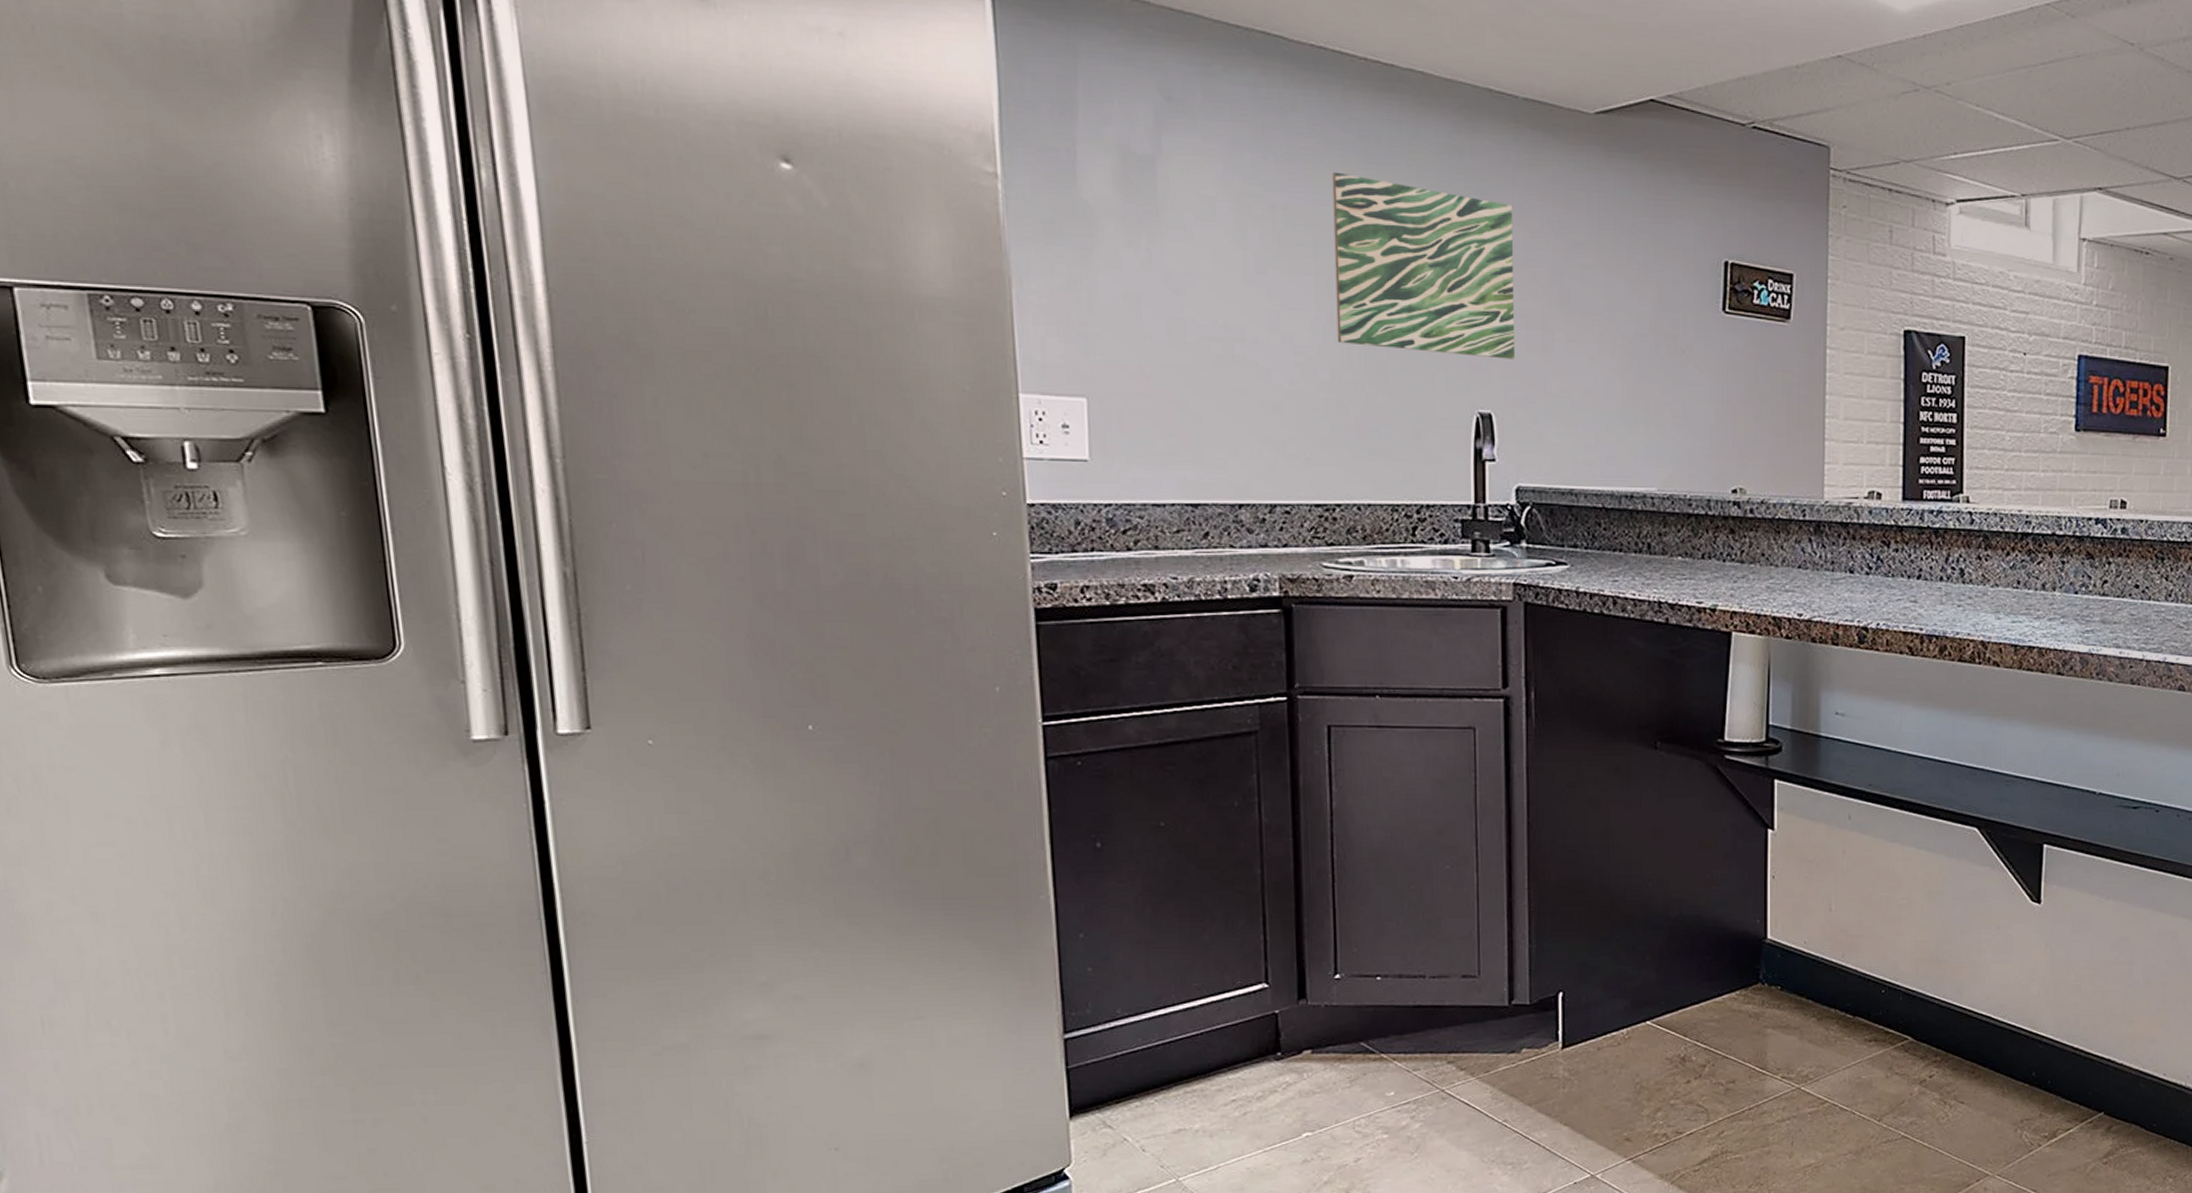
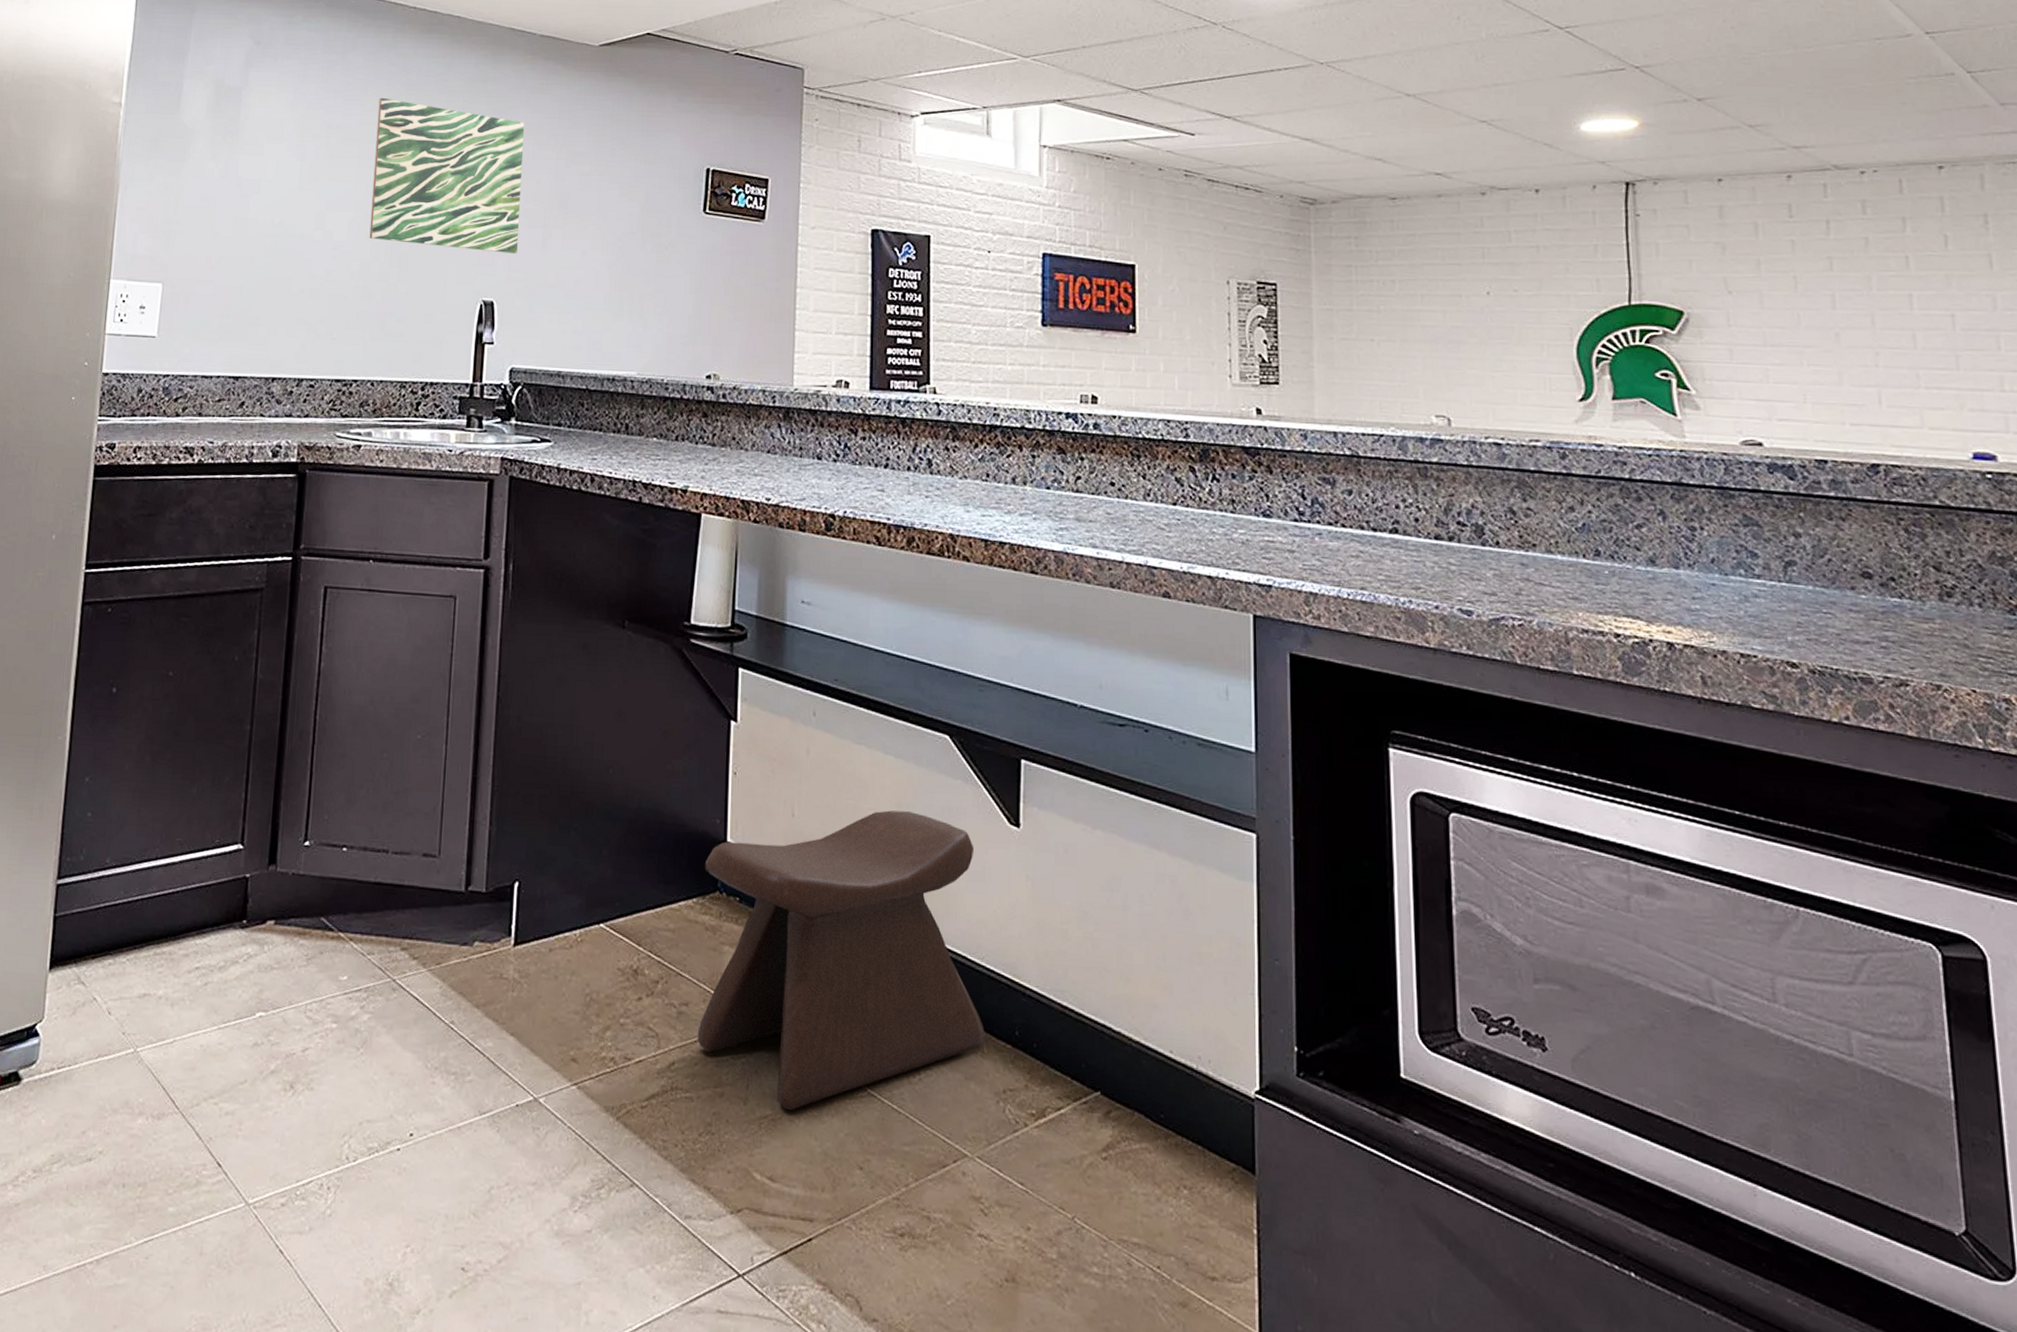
stool: none [1744,898,2007,1157] -> present [697,810,986,1110]

